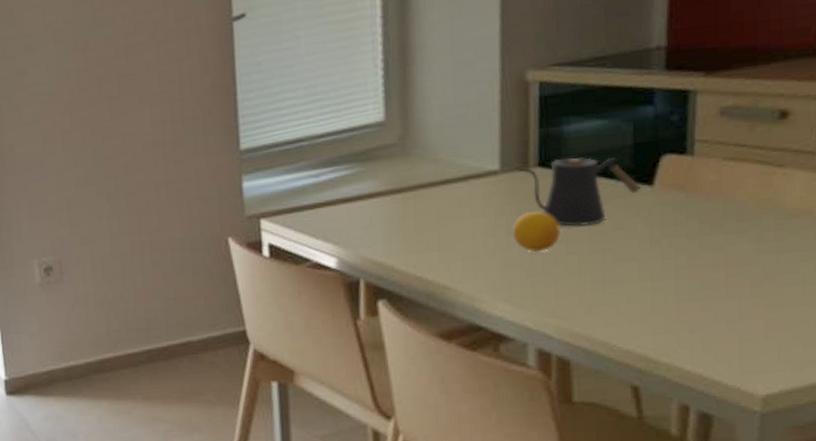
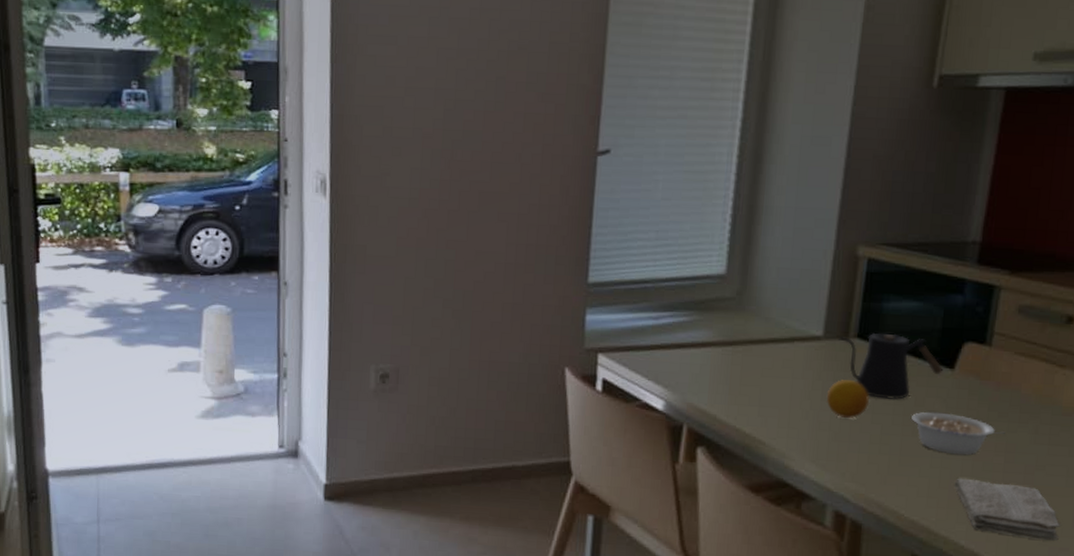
legume: none [611,233,723,276] -> present [911,412,1005,456]
washcloth: none [670,299,801,355] -> present [954,478,1060,541]

